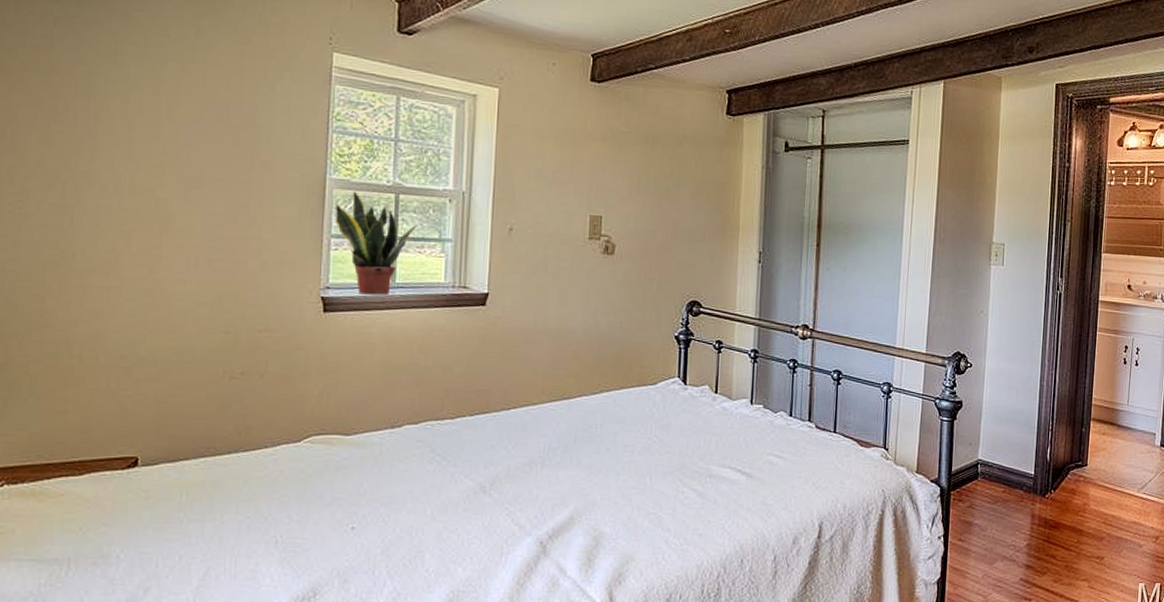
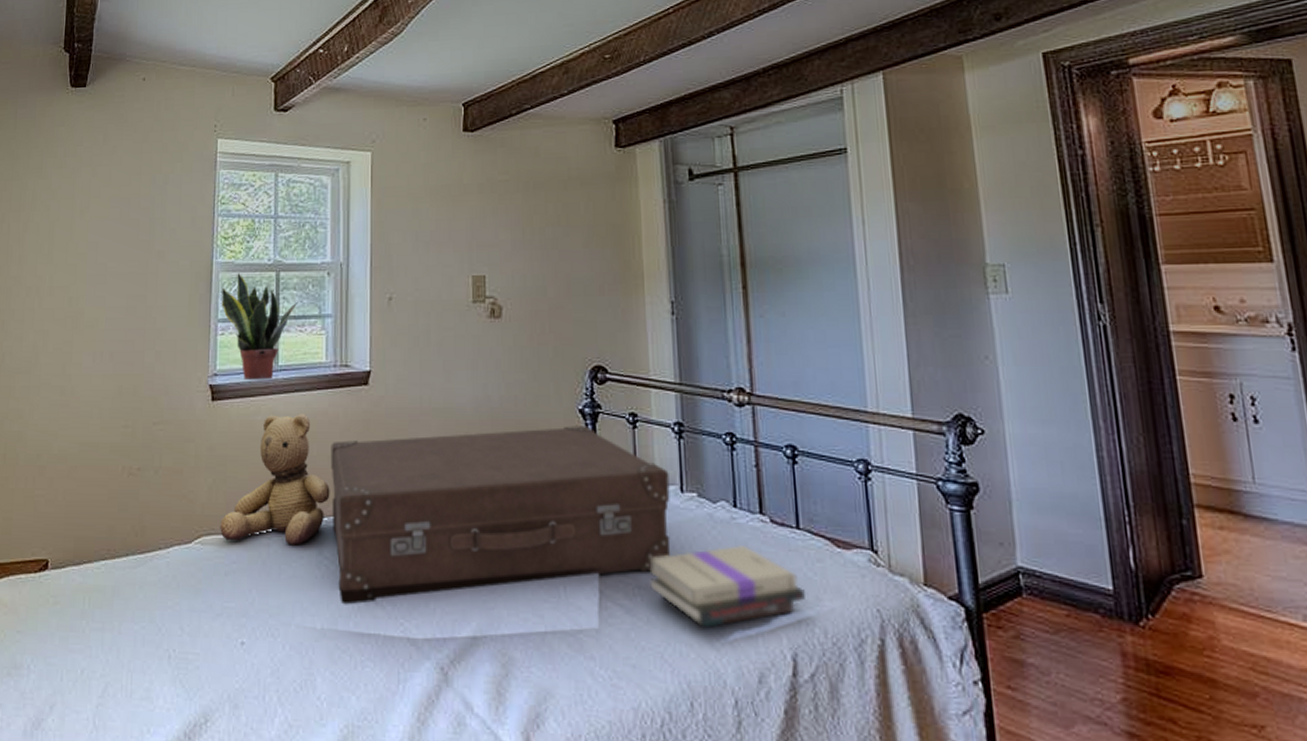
teddy bear: none [331,328,445,444] -> present [220,413,330,546]
suitcase: none [445,349,743,494] -> present [330,426,671,605]
books: none [719,444,835,506] -> present [650,544,806,629]

